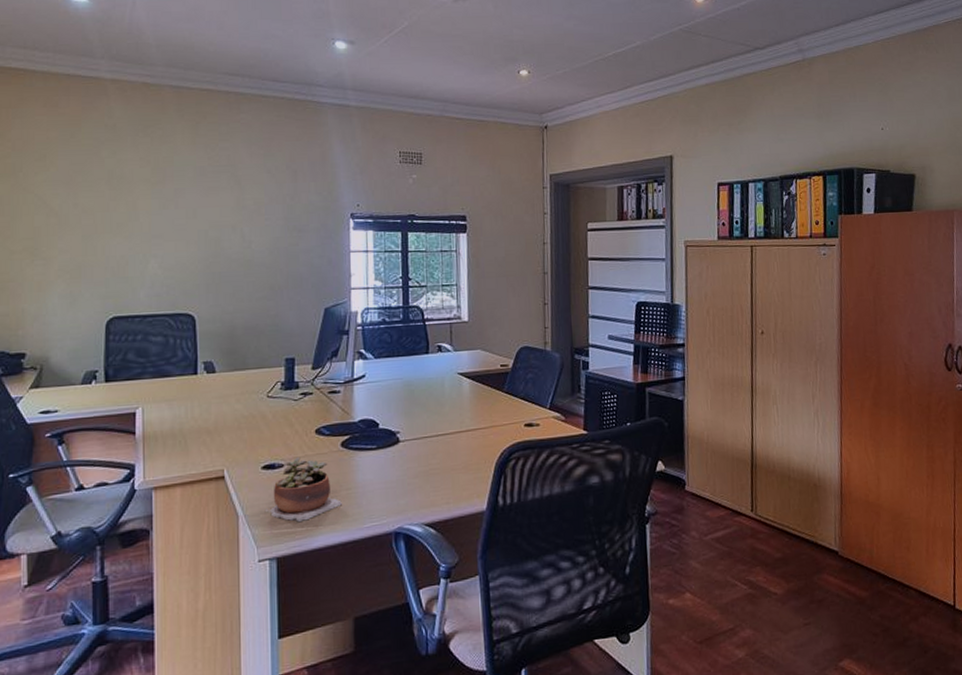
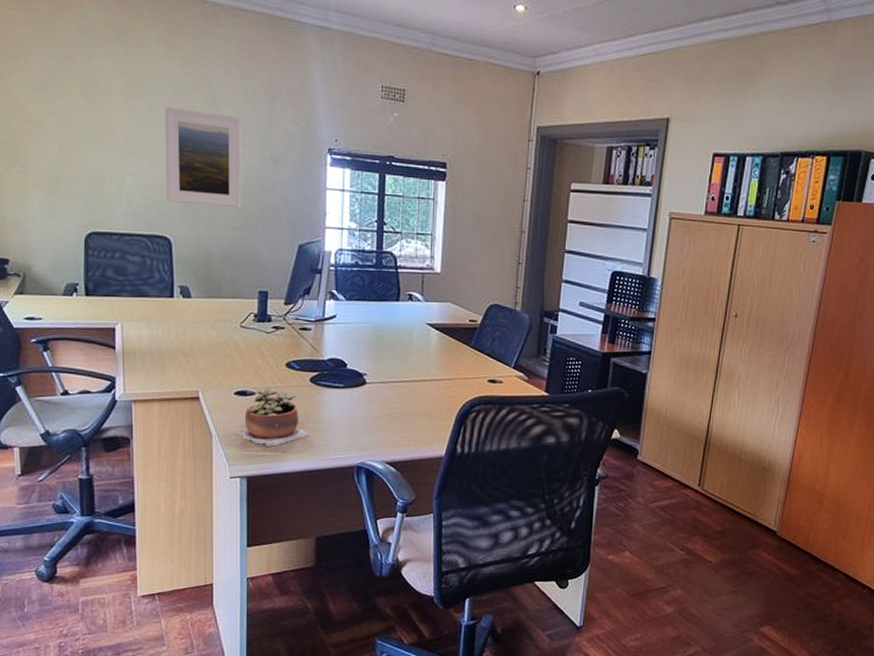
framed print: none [188,190,266,280] -> present [164,107,242,208]

